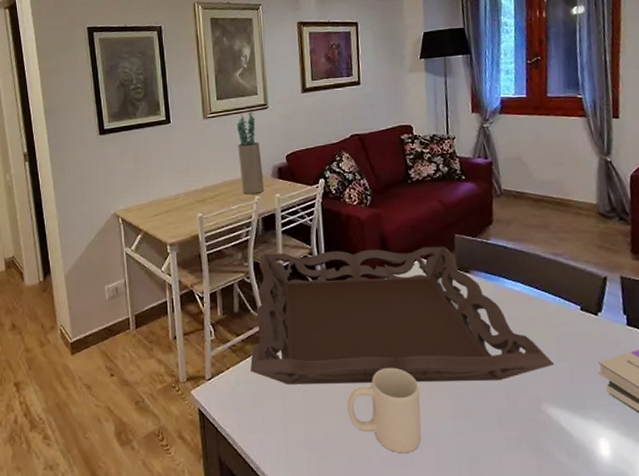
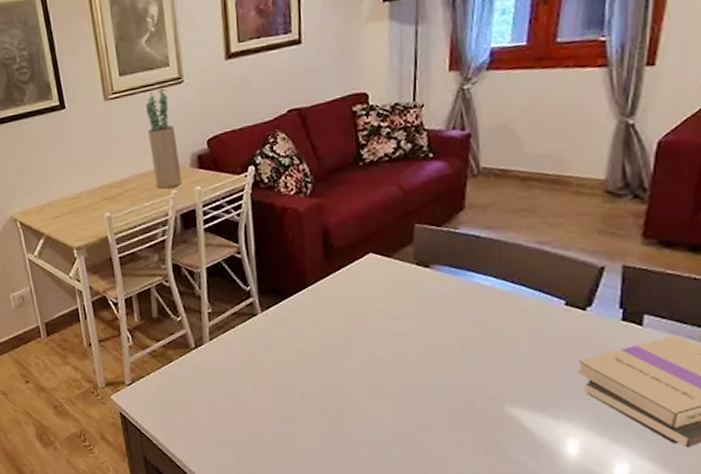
tray: present [250,246,555,384] -> none [172,238,525,388]
mug: present [347,367,421,454] -> none [280,369,362,453]

